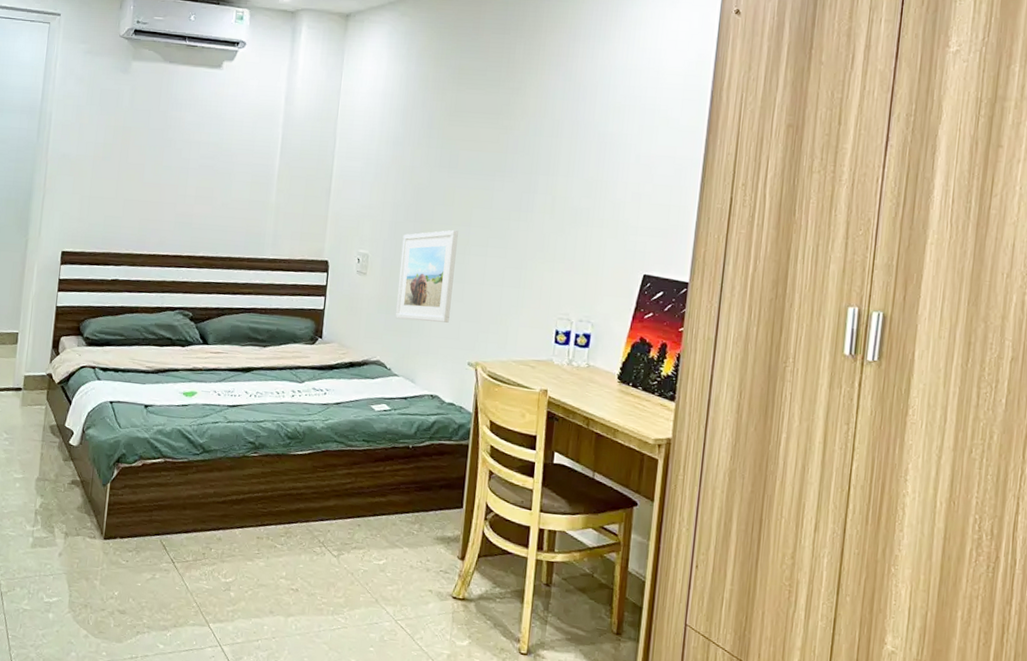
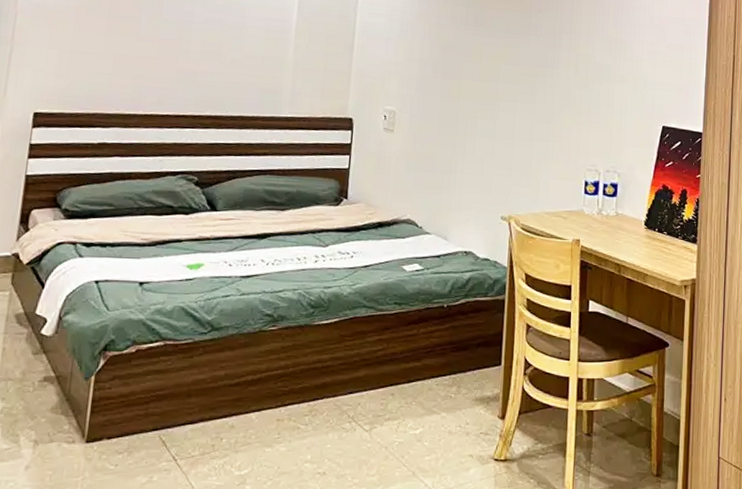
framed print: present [395,229,458,323] -> none [426,85,487,178]

